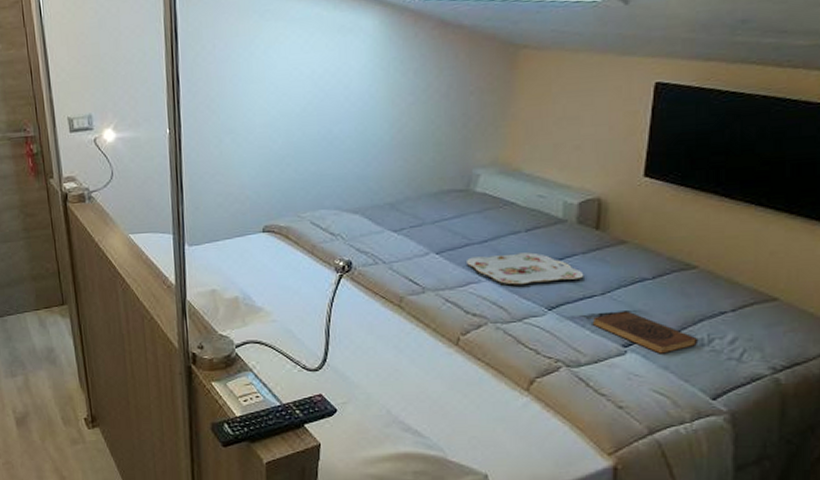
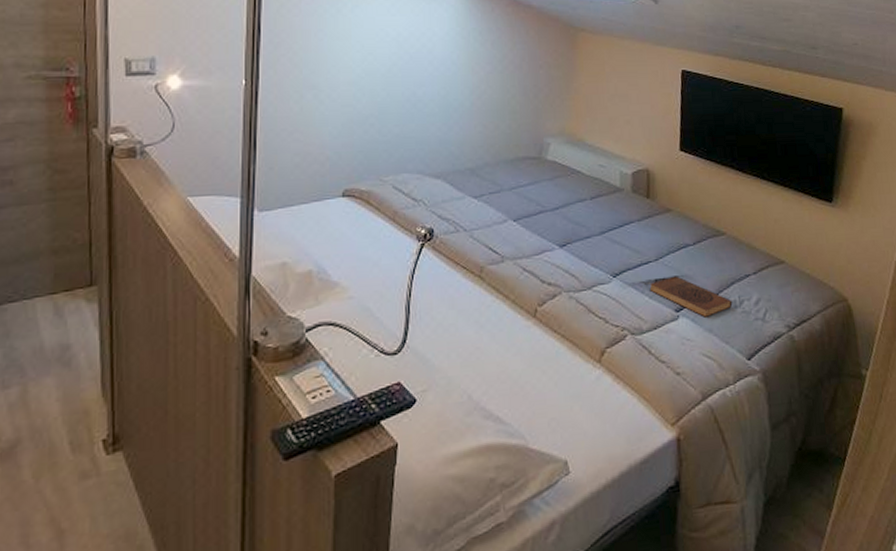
serving tray: present [467,252,584,285] -> none [541,220,641,253]

